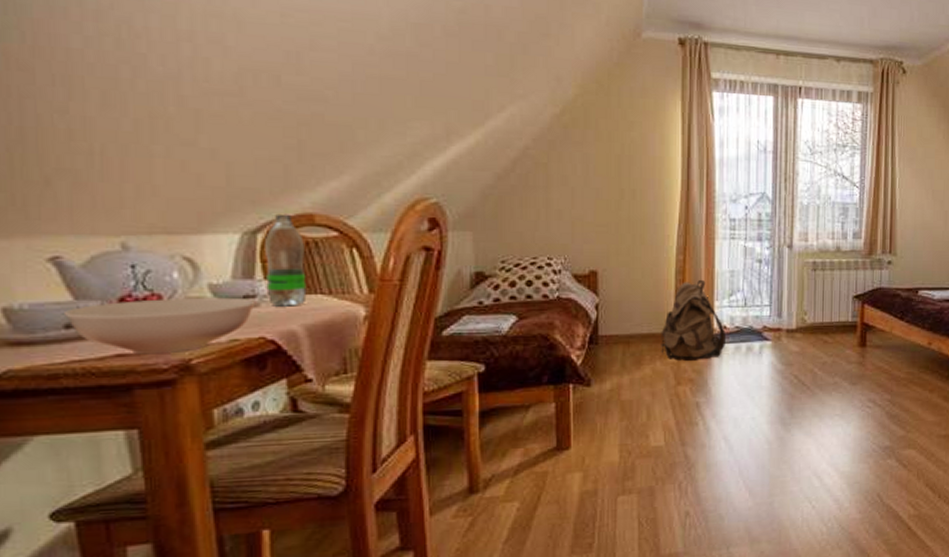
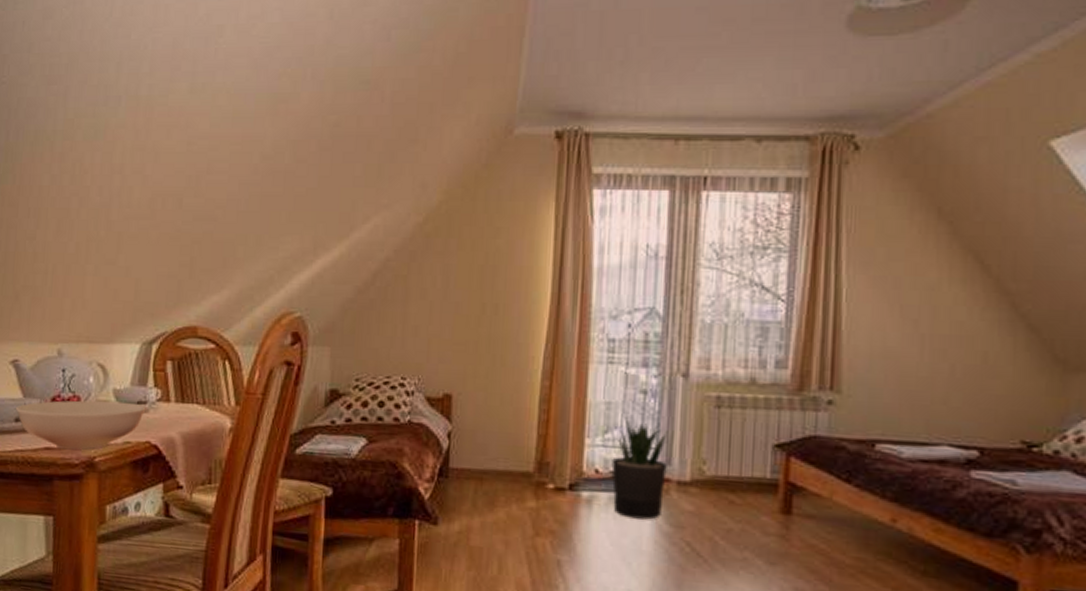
bottle: present [265,213,307,307] -> none [155,326,188,414]
backpack: present [661,279,726,362] -> none [518,410,597,510]
planter: none [736,281,779,362] -> present [611,415,667,520]

